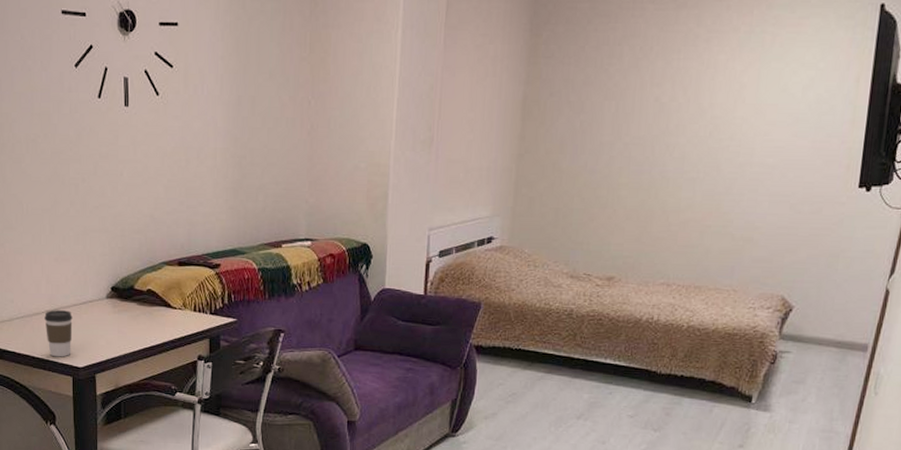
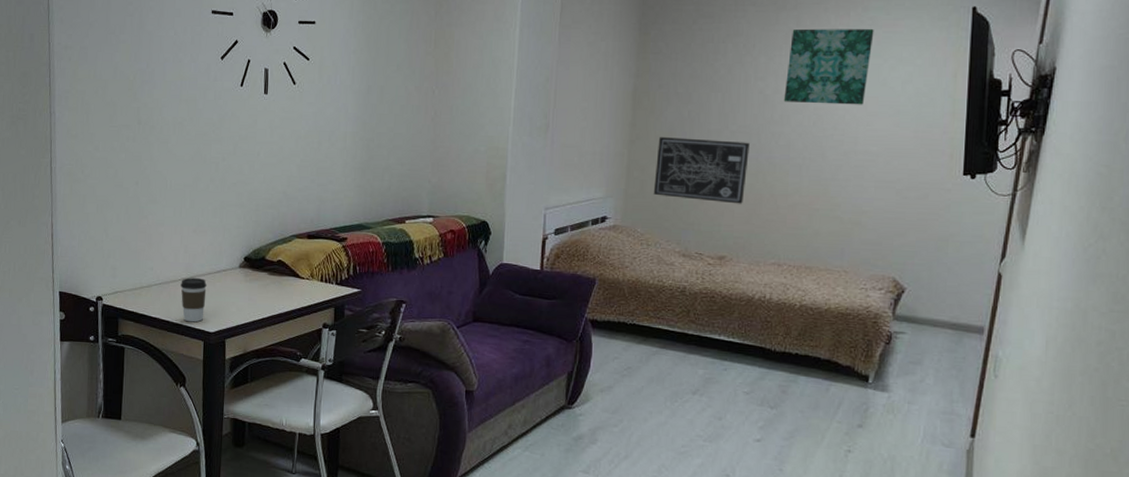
wall art: none [542,150,643,222] -> present [653,137,750,204]
wall art: none [680,28,777,113] -> present [783,28,874,105]

